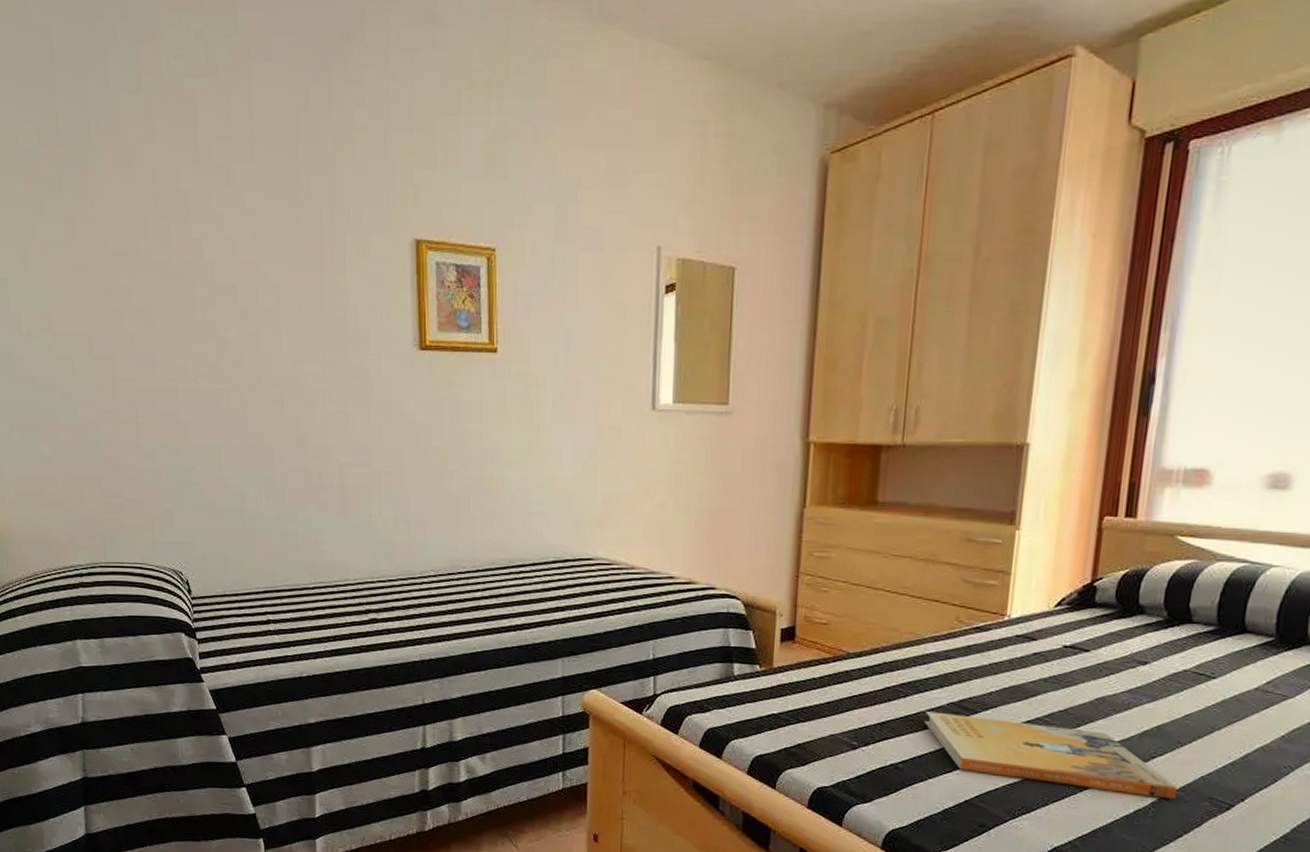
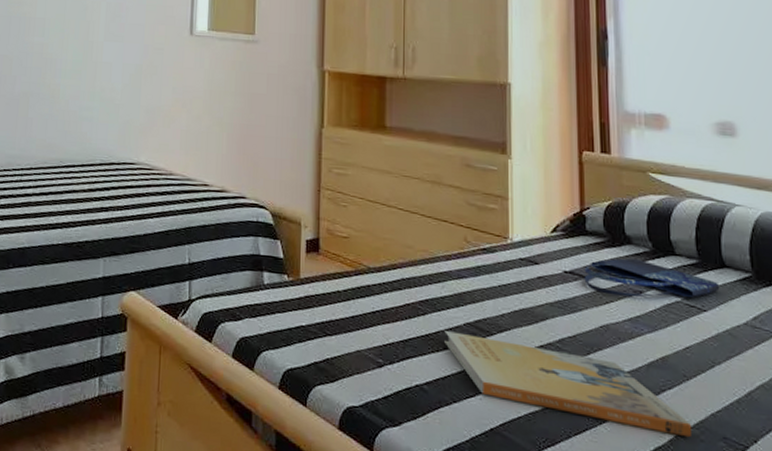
shopping bag: none [1085,629,1236,668] -> present [584,258,720,298]

